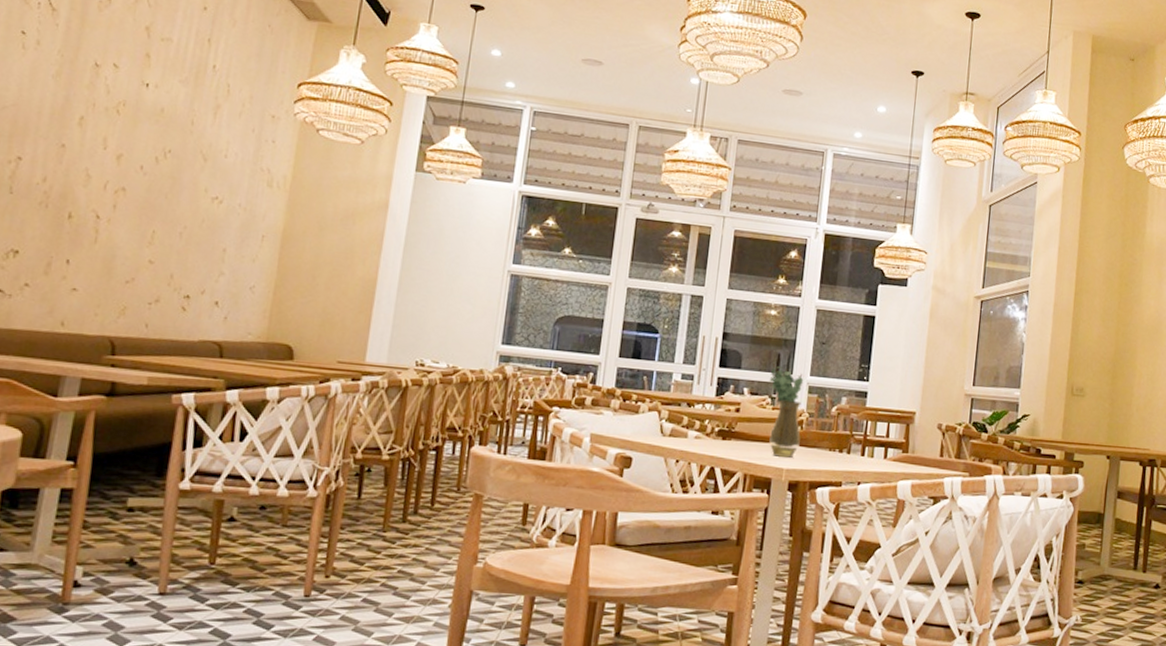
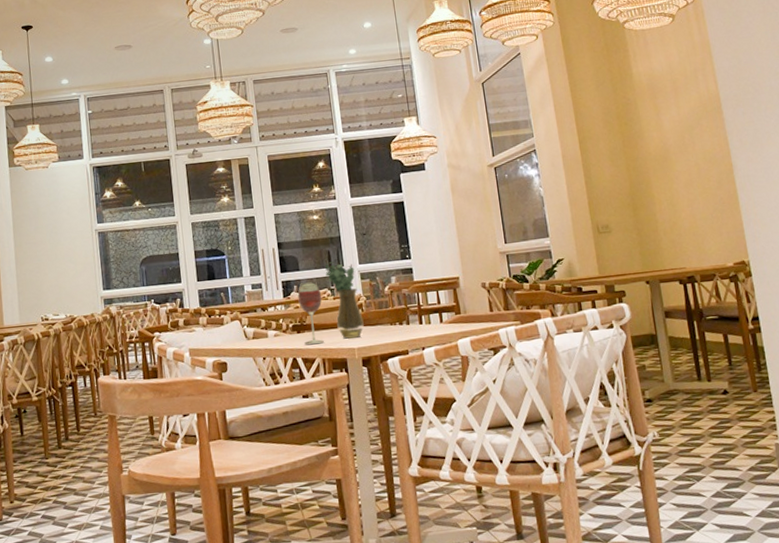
wineglass: none [727,383,760,457] -> present [297,281,324,345]

